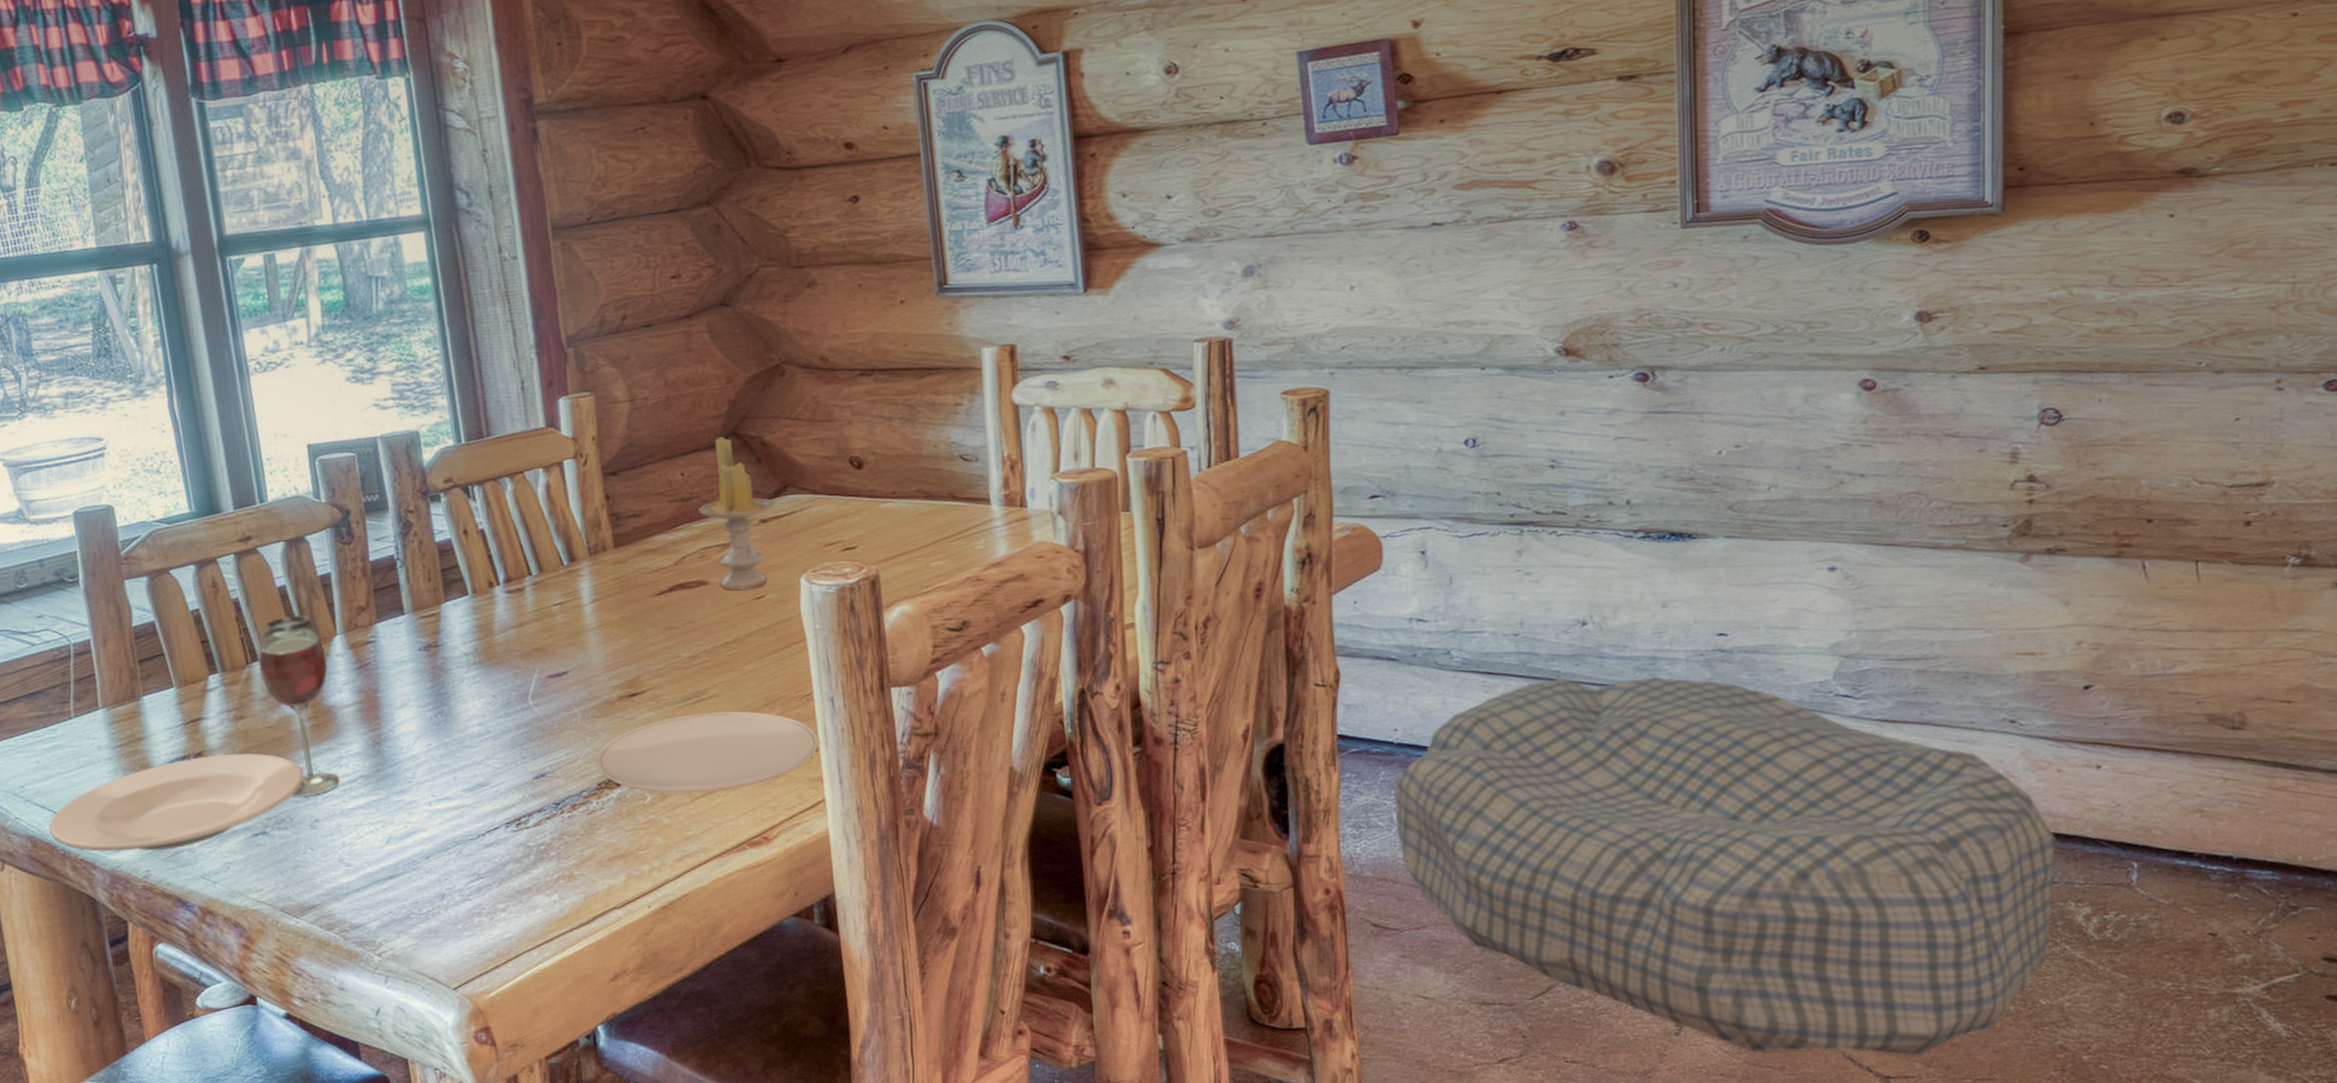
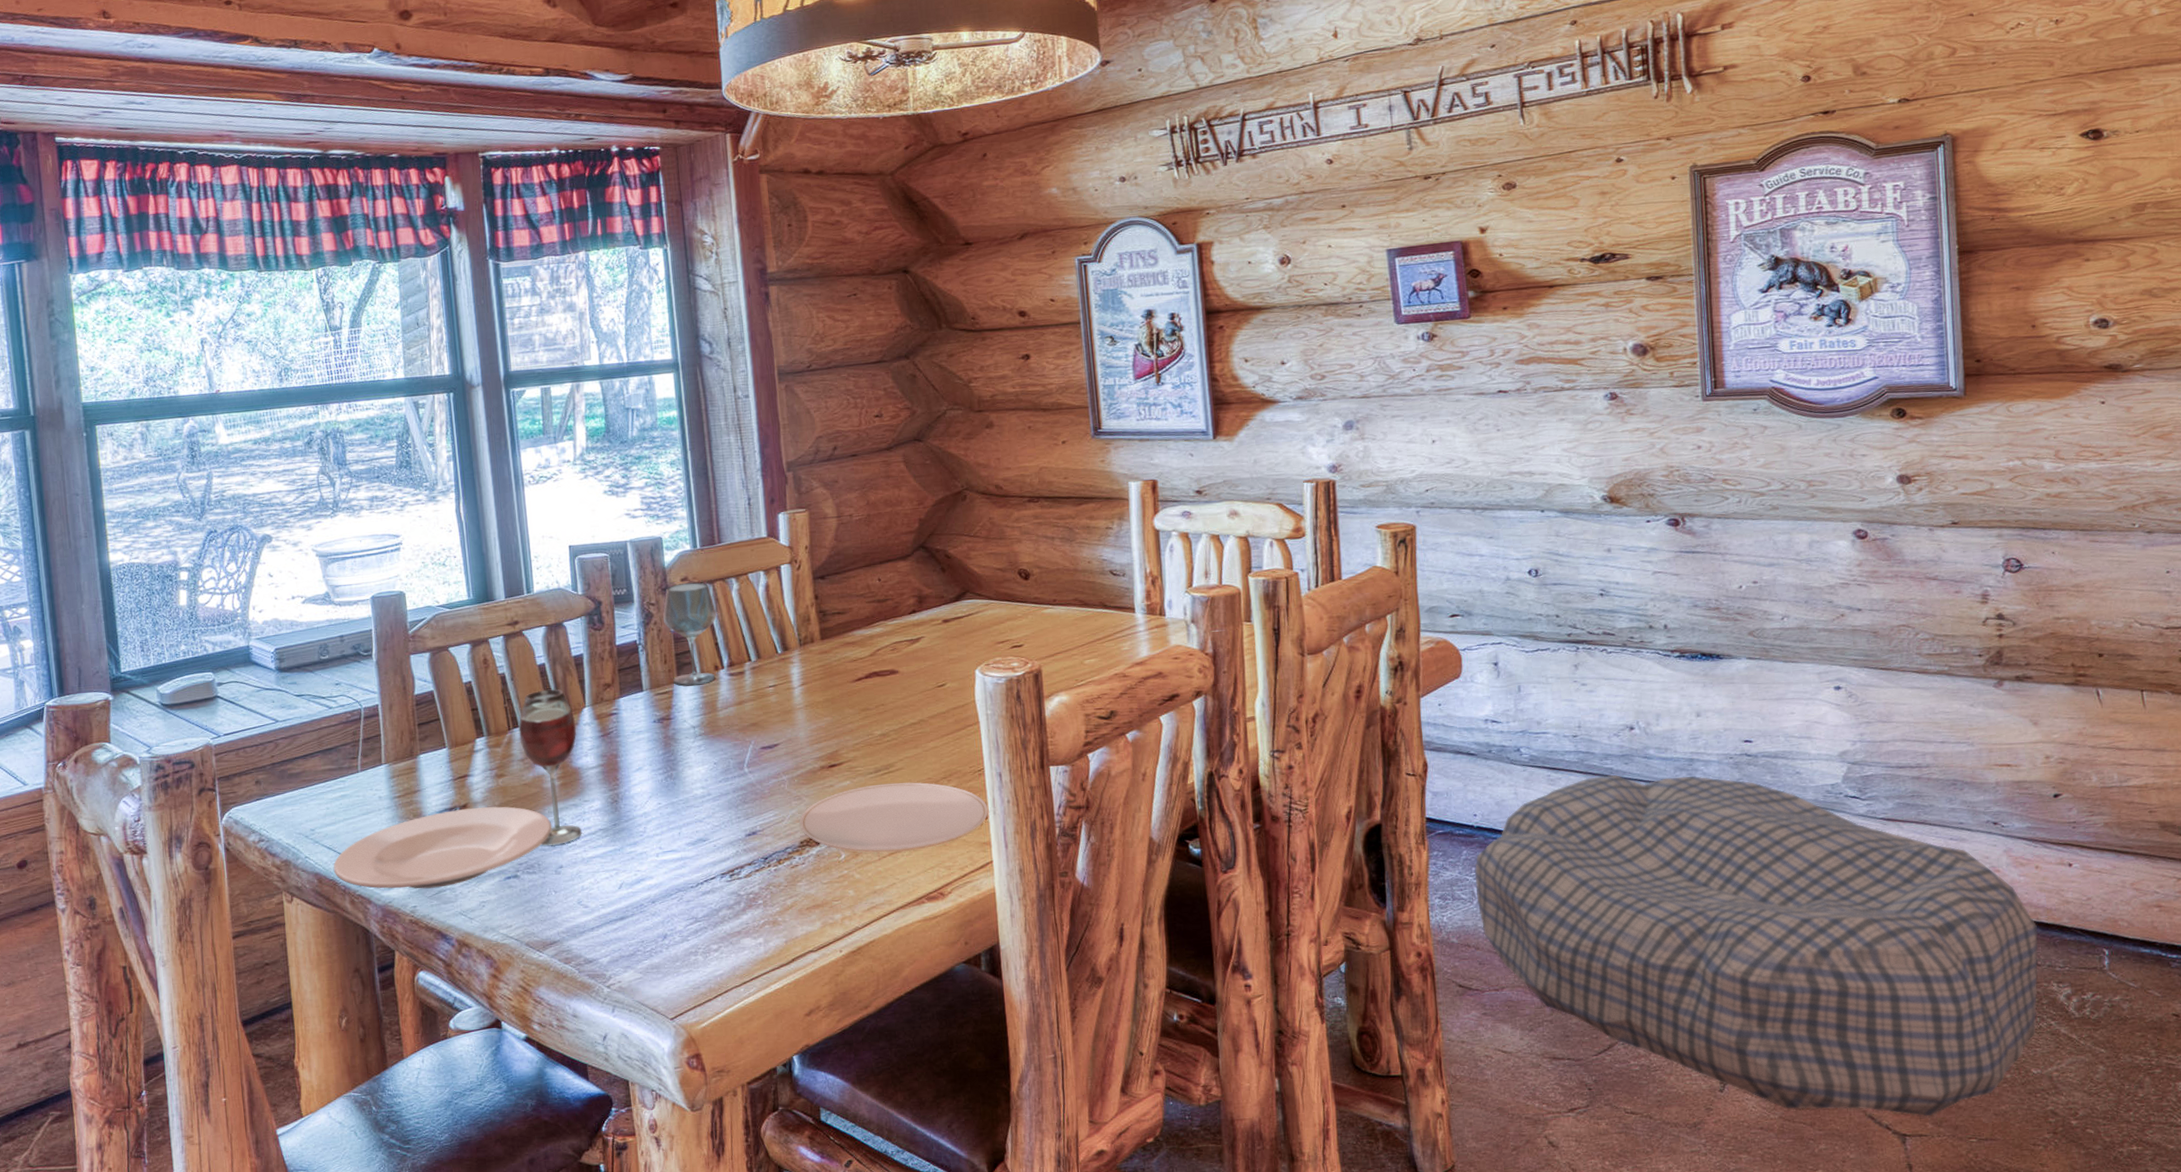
wine glass: none [424,484,490,607] -> present [663,582,716,686]
candle: present [698,436,775,591] -> none [891,549,956,680]

